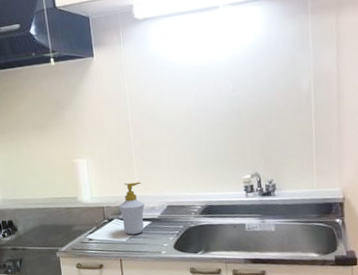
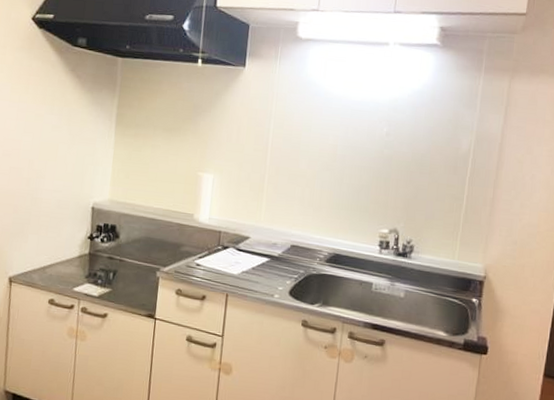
soap bottle: present [118,182,145,235] -> none [237,210,268,270]

